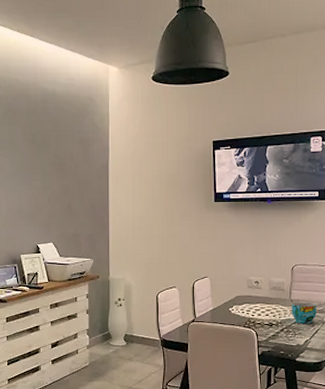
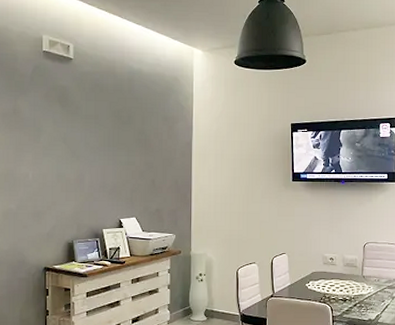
cup: present [291,302,317,324] -> none [364,278,387,299]

